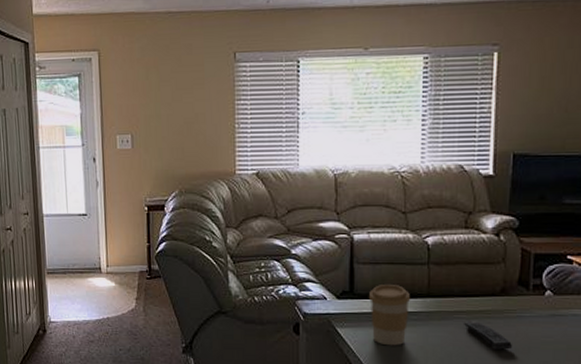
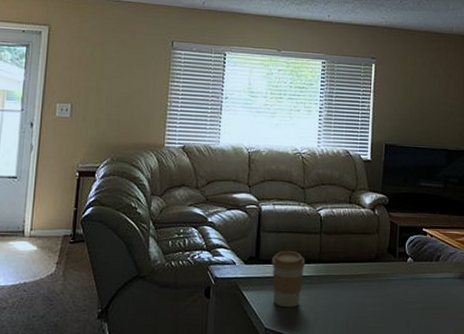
remote control: present [463,321,512,350] -> none [346,284,383,309]

